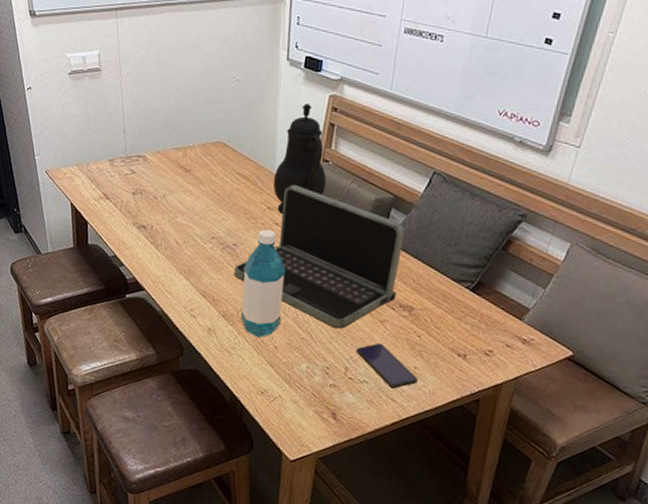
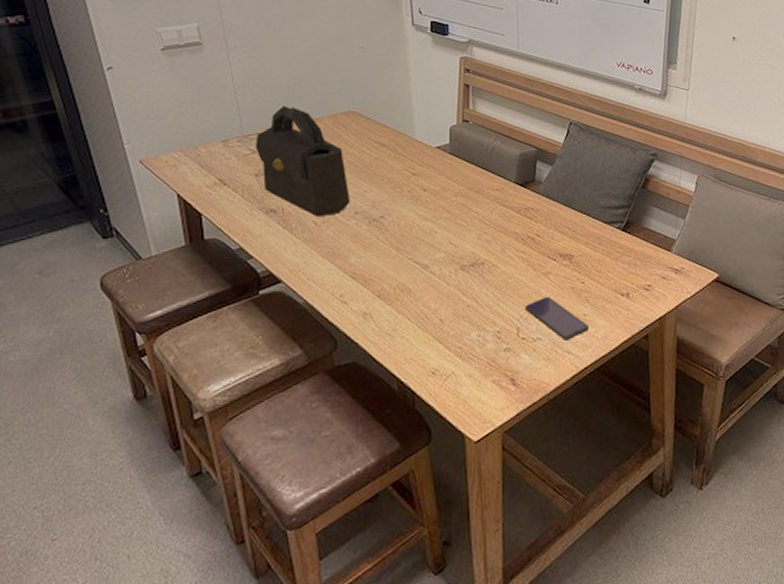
handbag: none [135,132,210,238] -> present [255,106,350,216]
laptop: present [233,185,405,329] -> none [384,148,555,290]
water bottle: present [241,229,286,337] -> none [395,196,443,313]
coffeepot: present [273,104,327,214] -> none [414,67,469,179]

